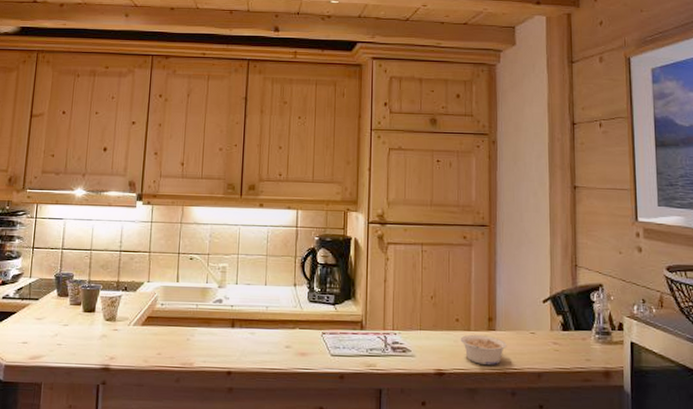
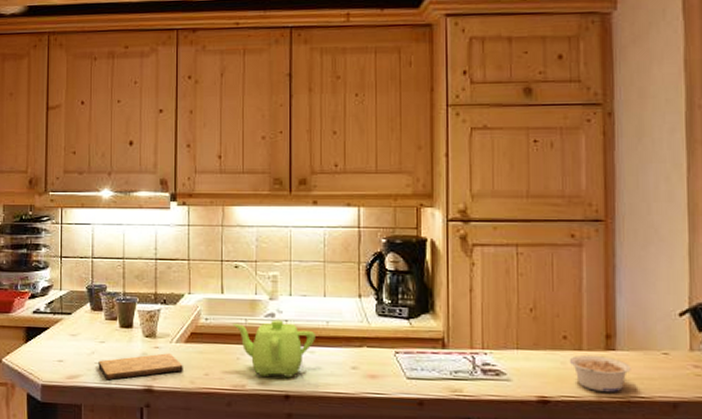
cutting board: none [60,335,139,360] -> present [98,353,183,380]
teapot: none [185,305,256,356] -> present [232,319,315,378]

